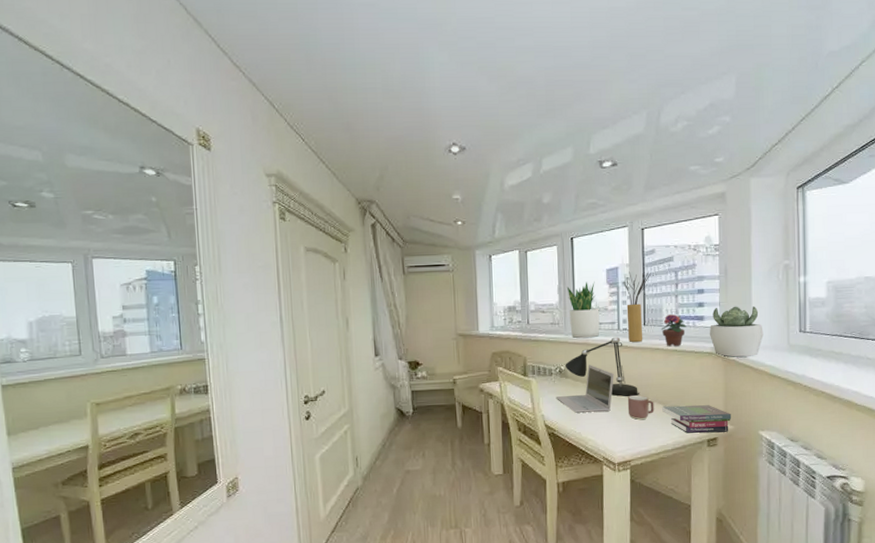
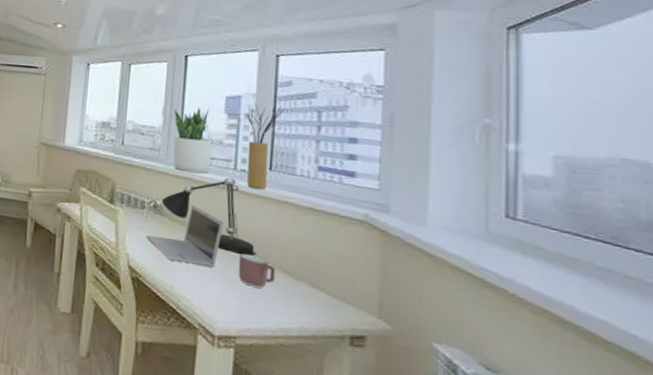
potted flower: present [661,313,686,347] -> none [293,161,329,205]
books: present [662,405,732,433] -> none [286,277,390,333]
succulent plant: present [710,306,764,358] -> none [363,164,446,238]

